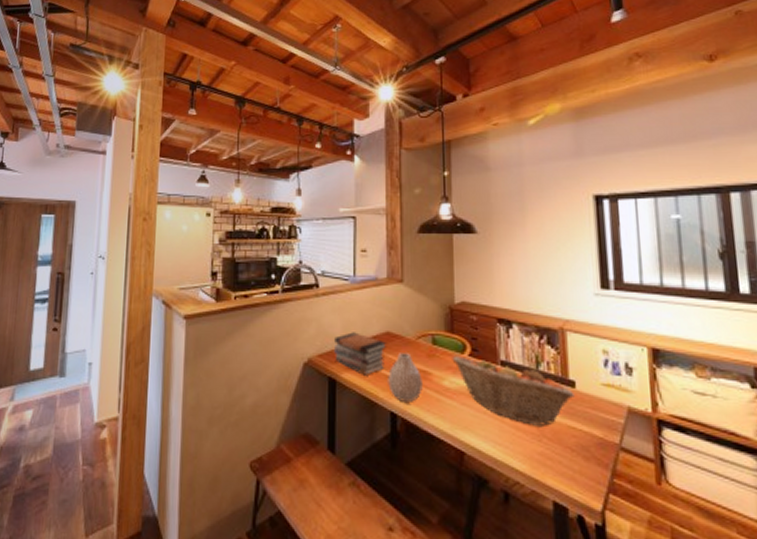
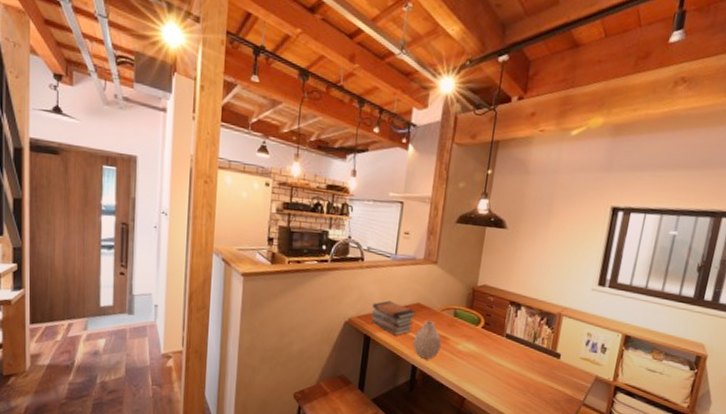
fruit basket: present [452,356,574,426] -> none [467,327,558,385]

